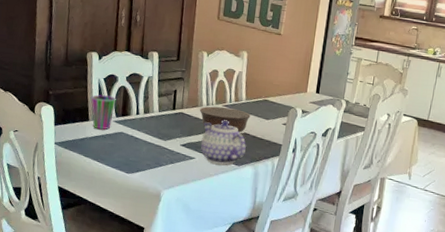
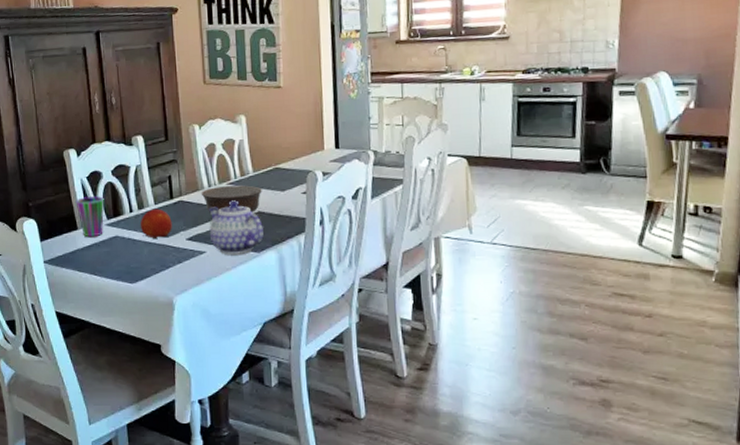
fruit: none [143,115,171,140] -> present [140,208,172,238]

